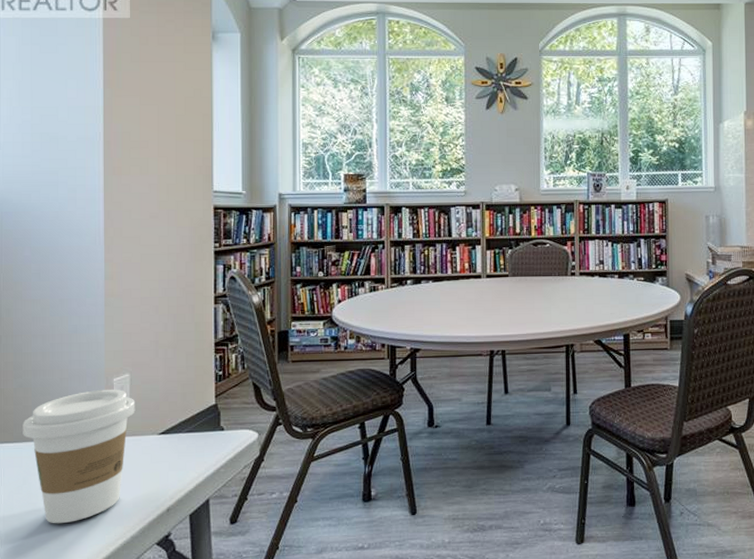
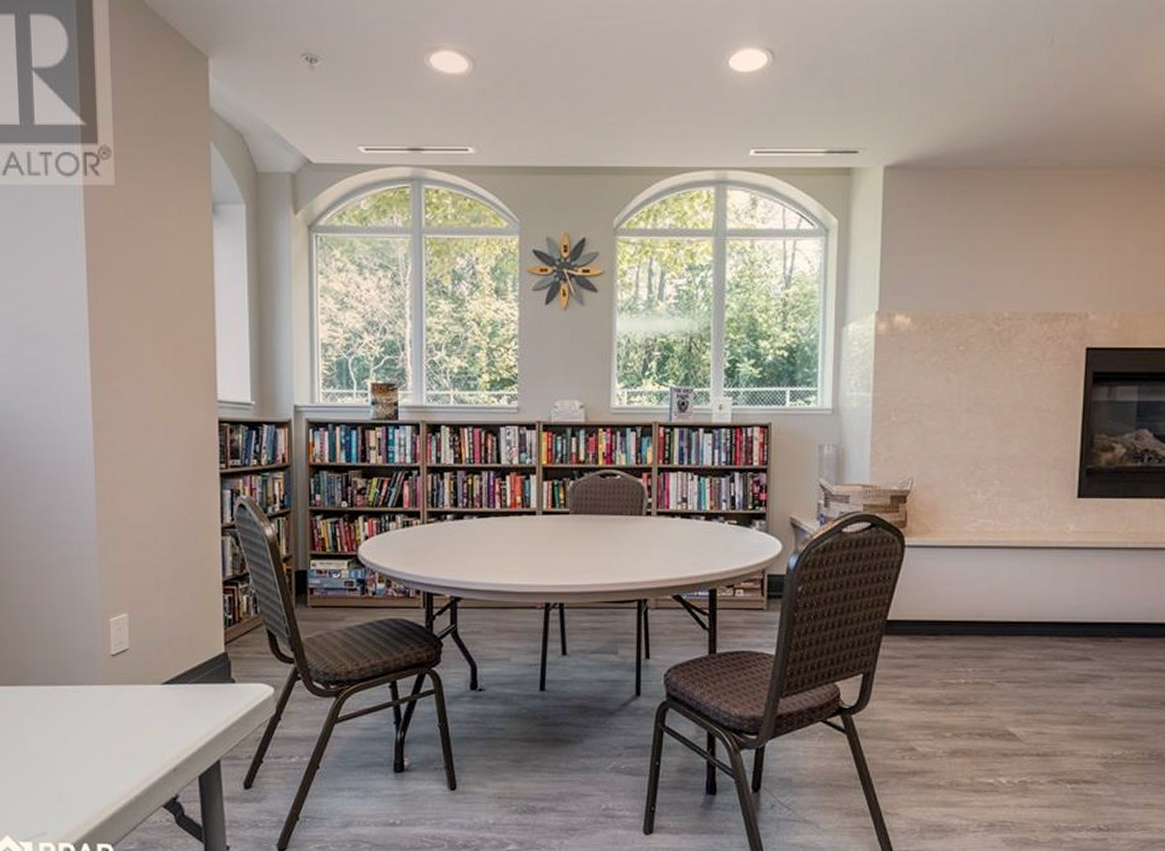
coffee cup: present [23,389,136,524] -> none [12,630,136,778]

